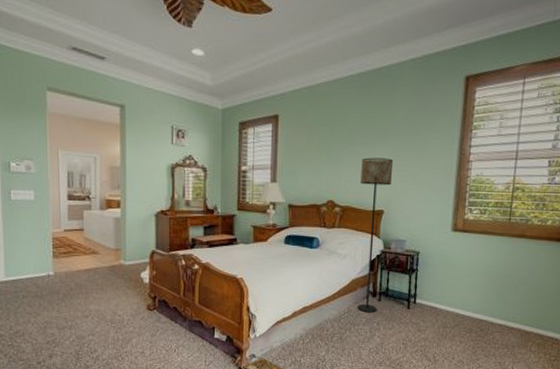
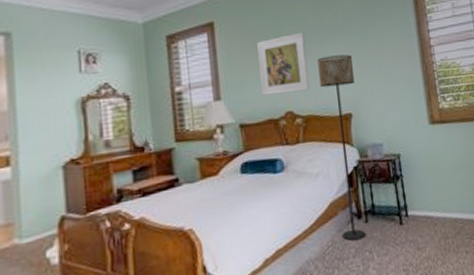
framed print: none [310,133,354,185] -> present [257,32,310,96]

